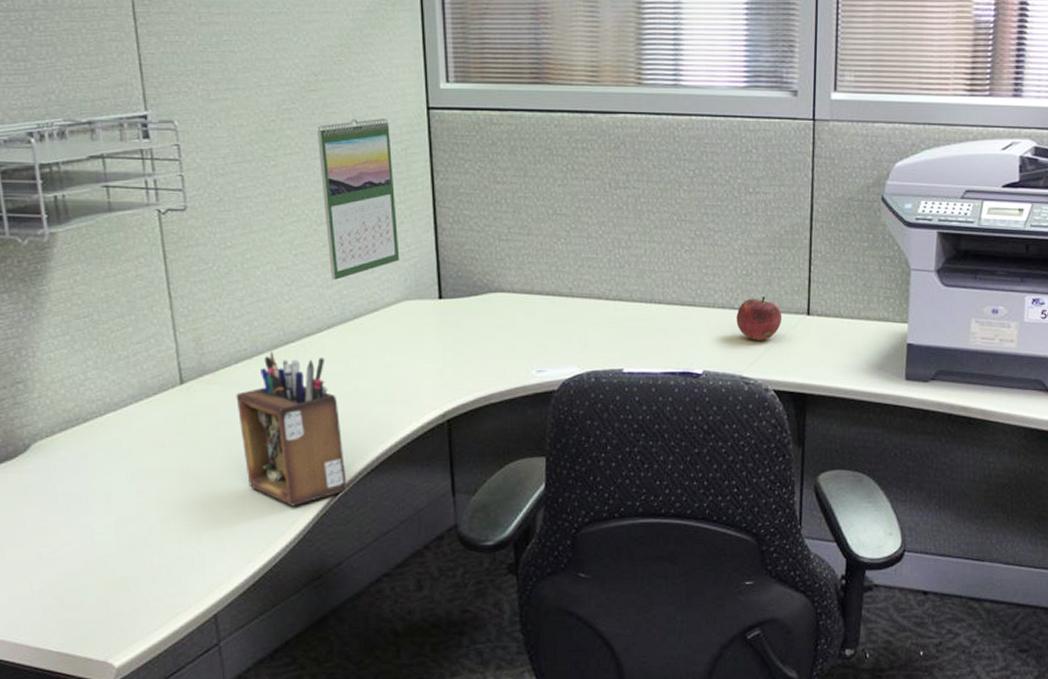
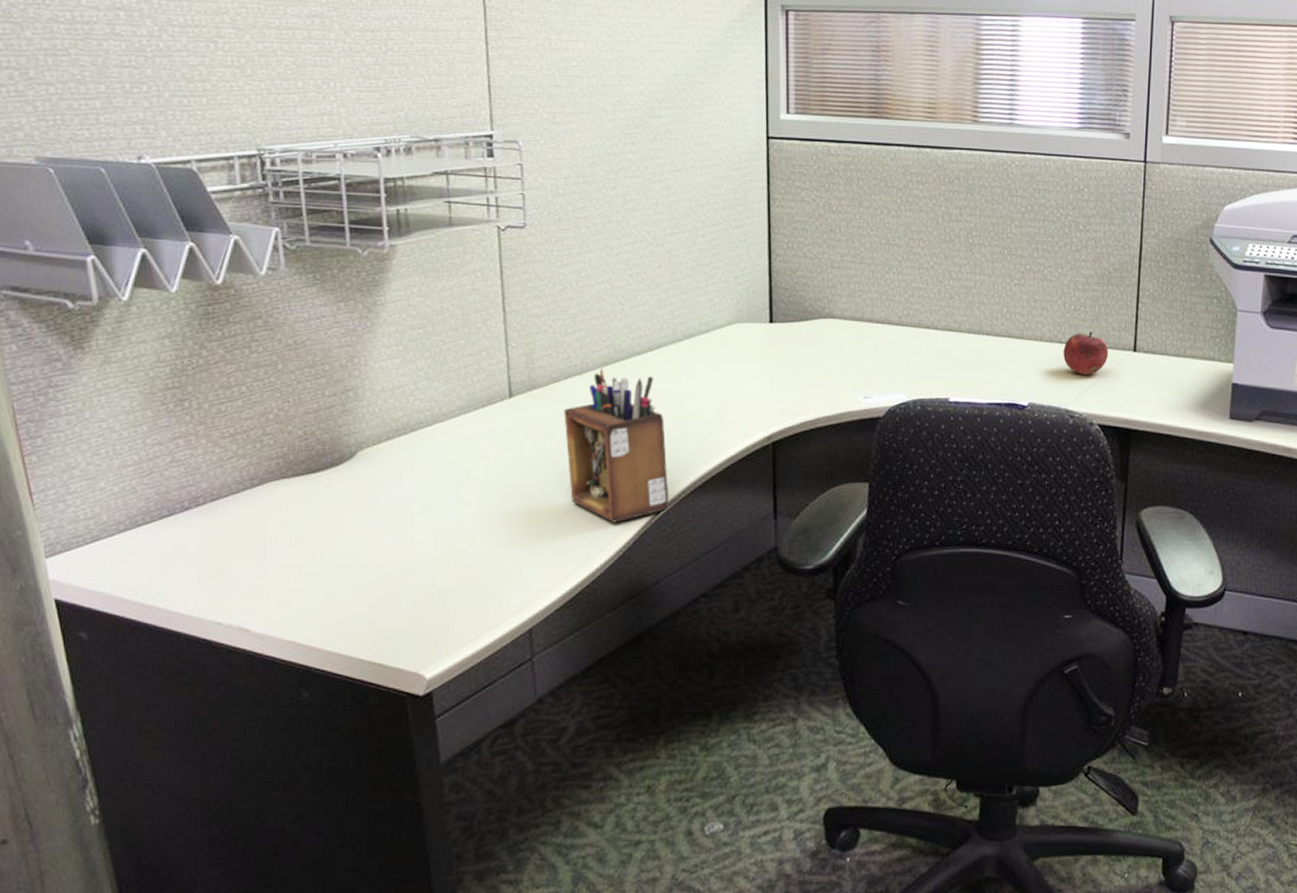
calendar: present [317,118,400,280] -> none [658,145,733,301]

